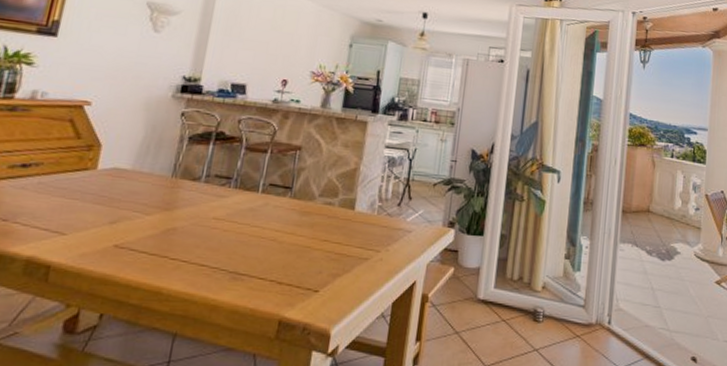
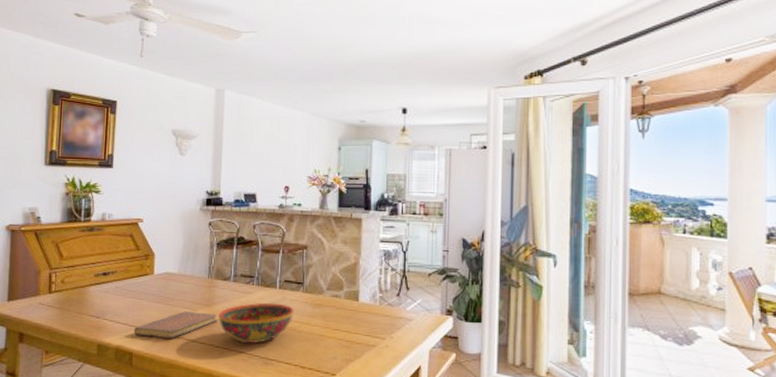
notebook: none [56,215,178,248] -> present [134,311,218,338]
bowl: none [179,207,277,255] -> present [219,302,294,344]

